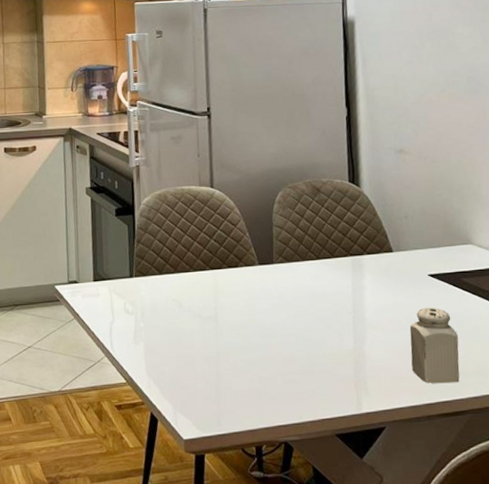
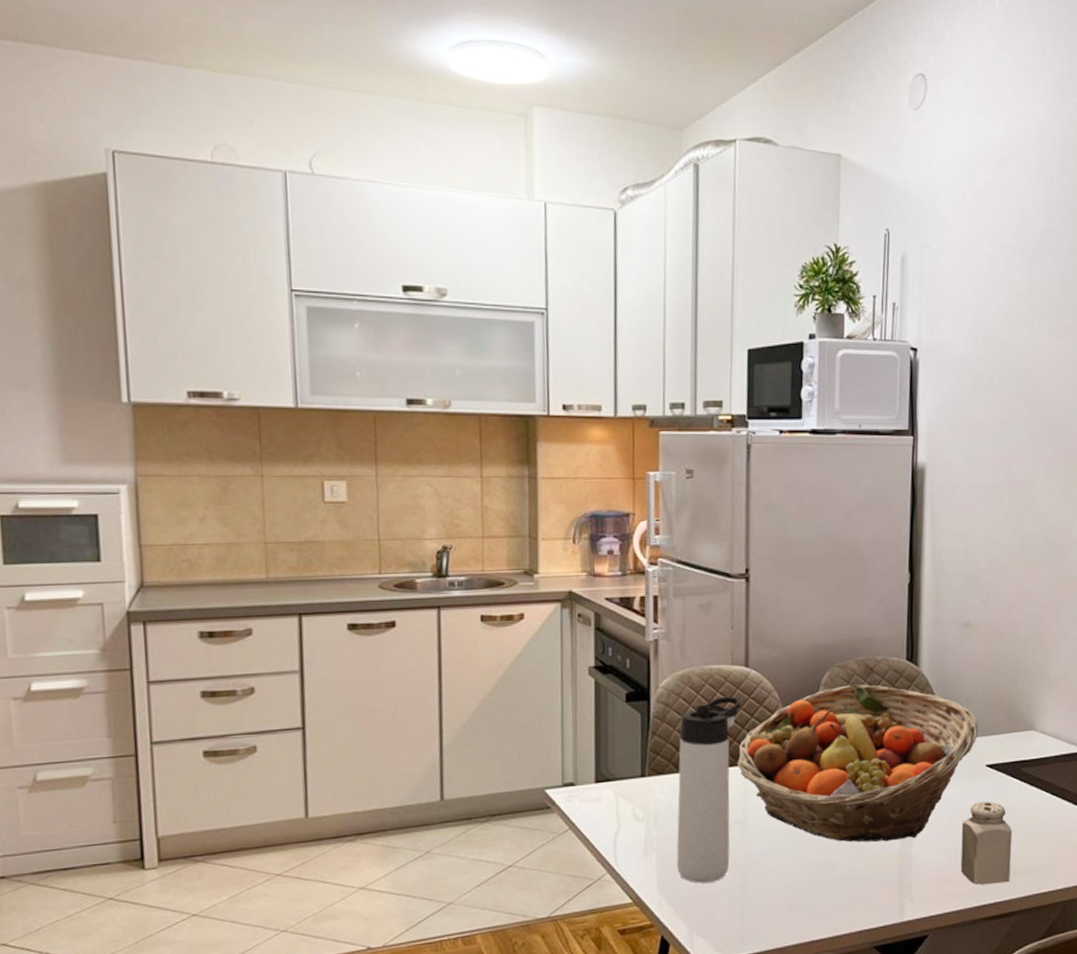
thermos bottle: none [159,211,209,369] -> present [676,696,741,883]
fruit basket: none [208,202,419,340] -> present [737,684,978,842]

